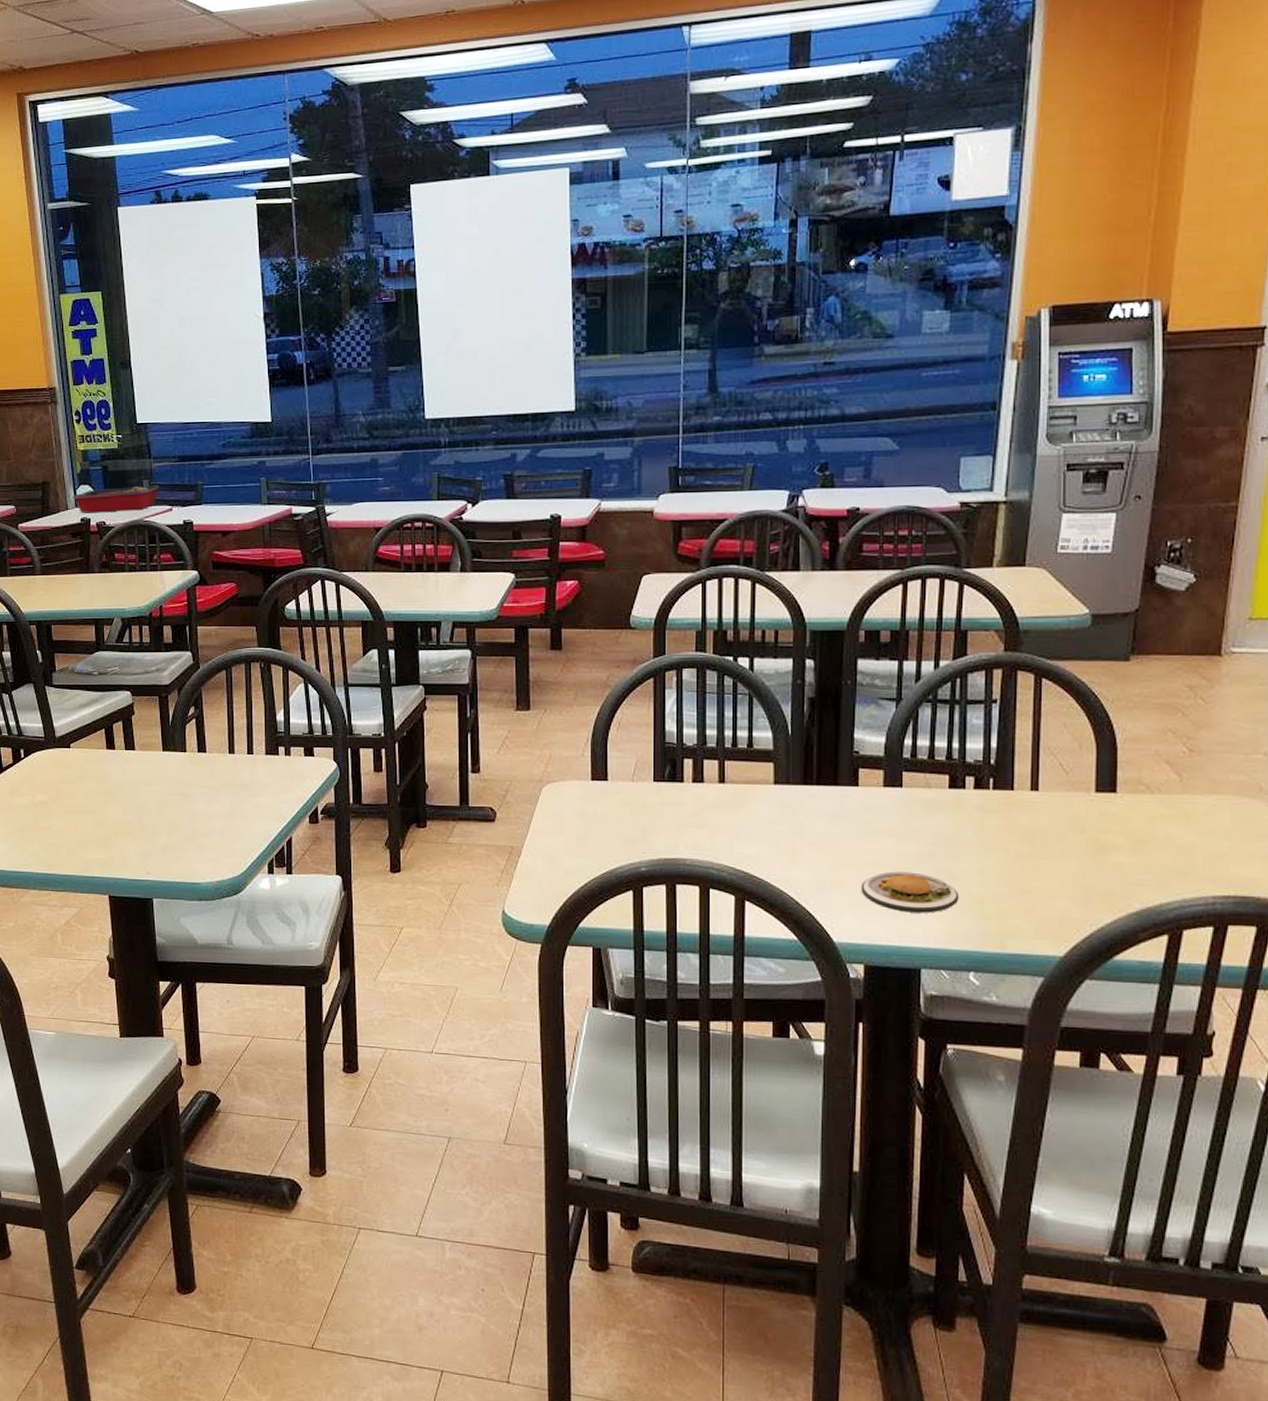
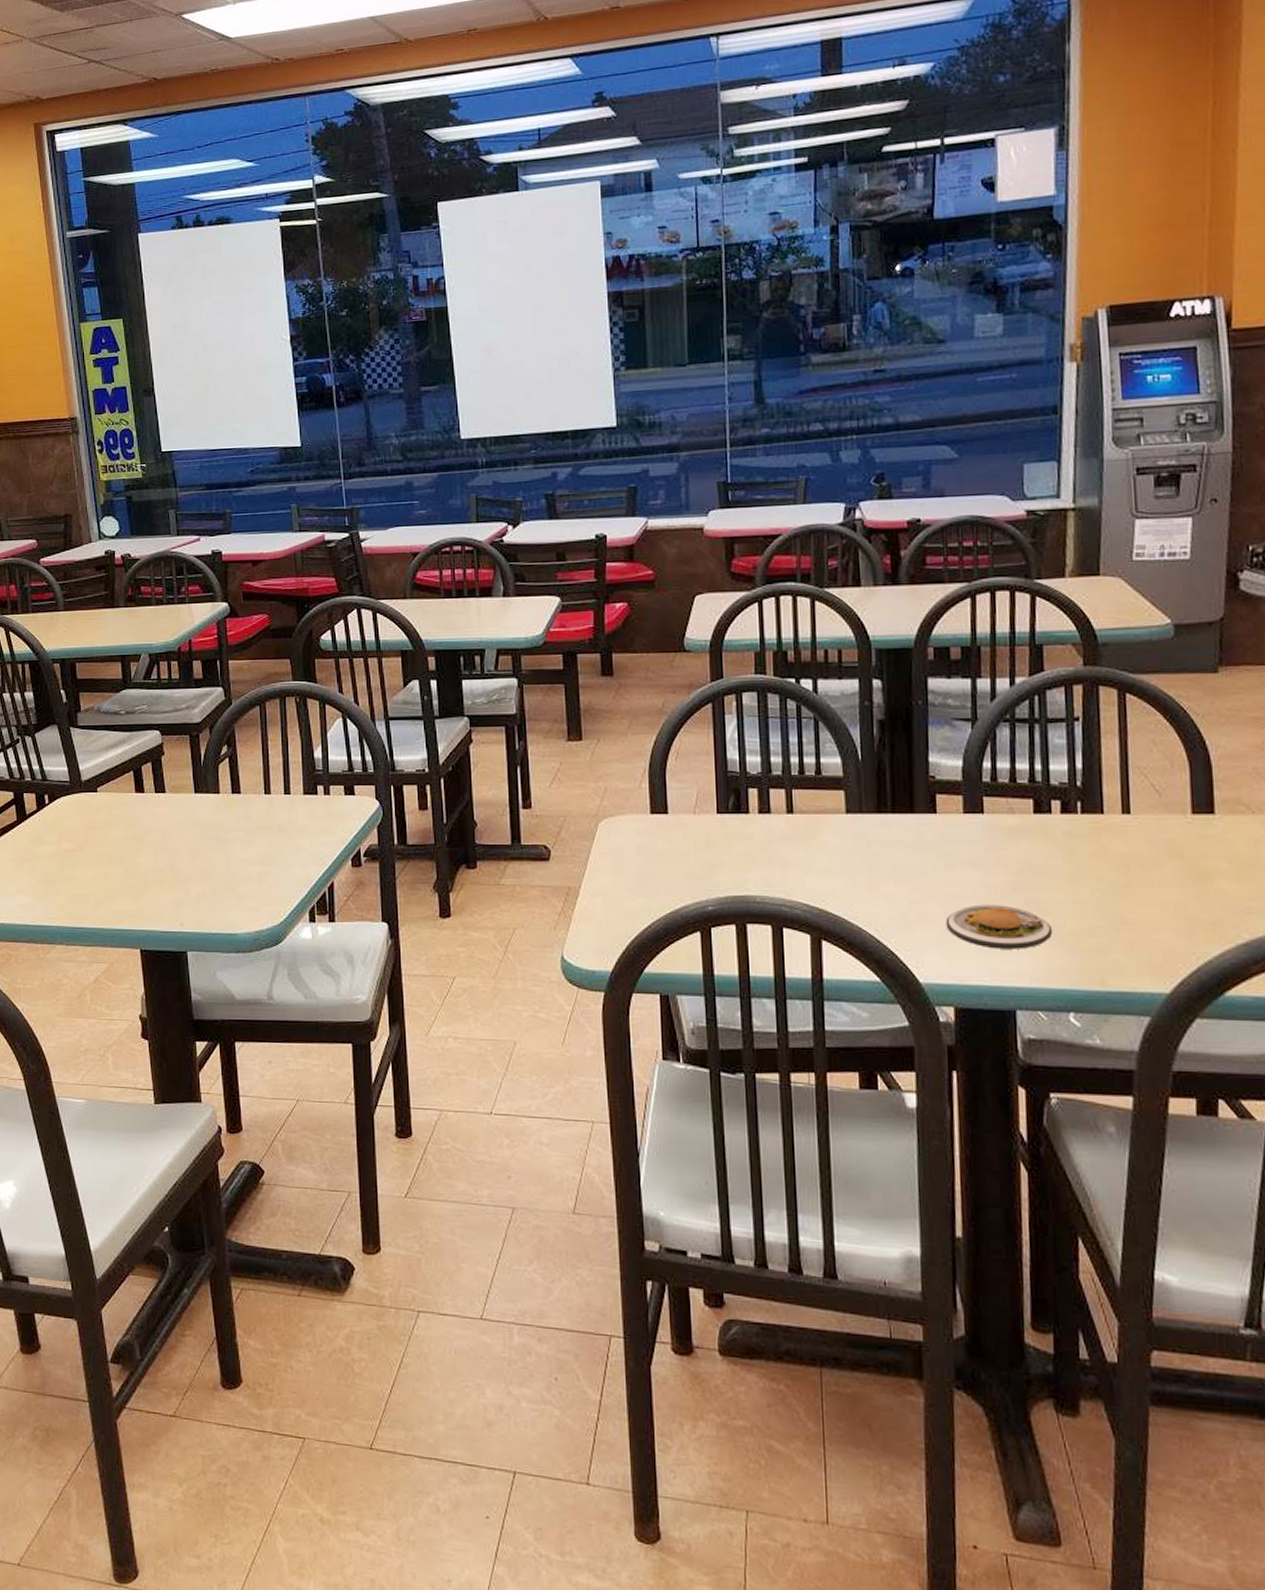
tray: present [73,485,159,513] -> none [96,514,186,546]

